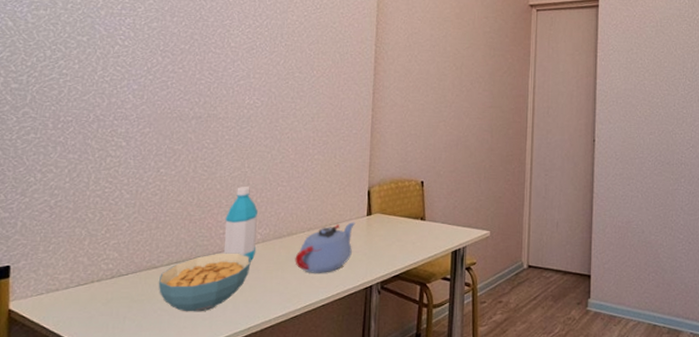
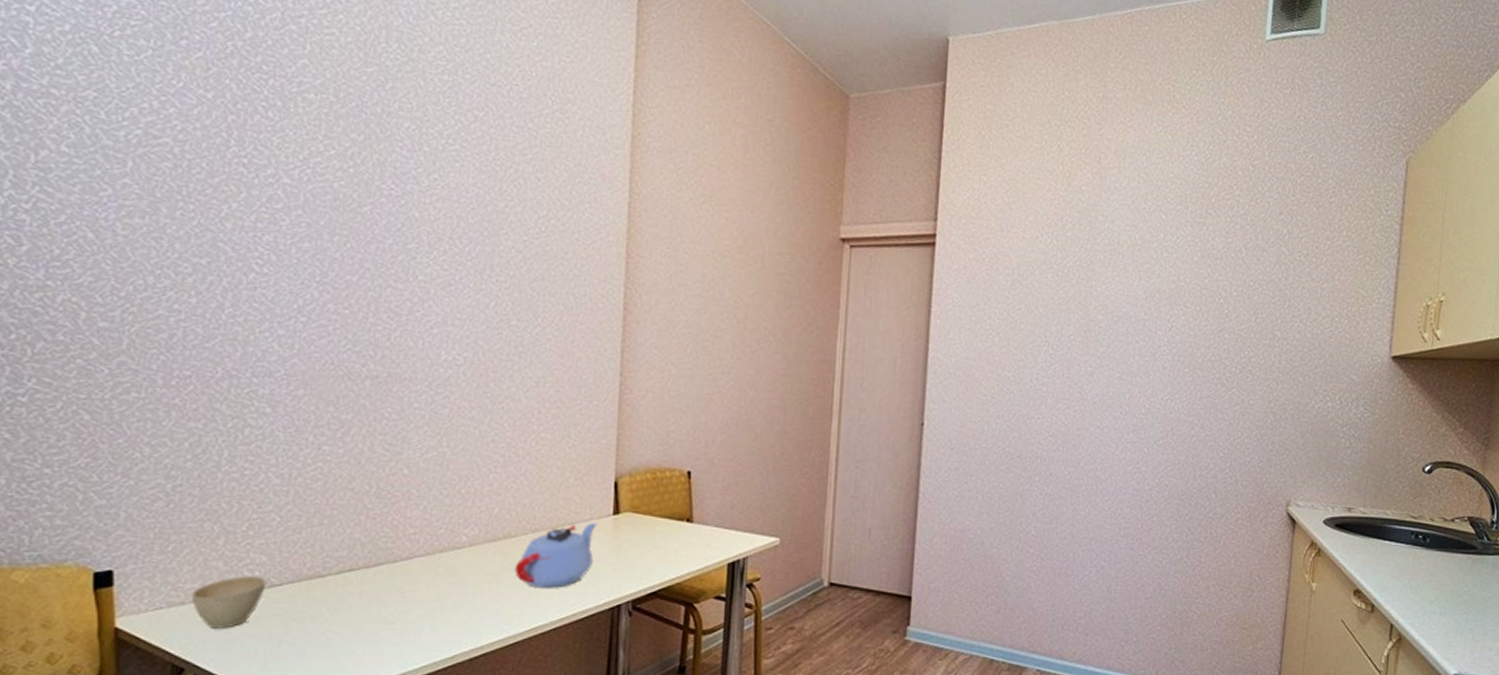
cup: none [63,268,117,309] -> present [191,576,267,629]
cereal bowl: present [158,253,251,312] -> none [325,559,454,635]
water bottle: present [223,186,259,262] -> none [415,471,463,572]

